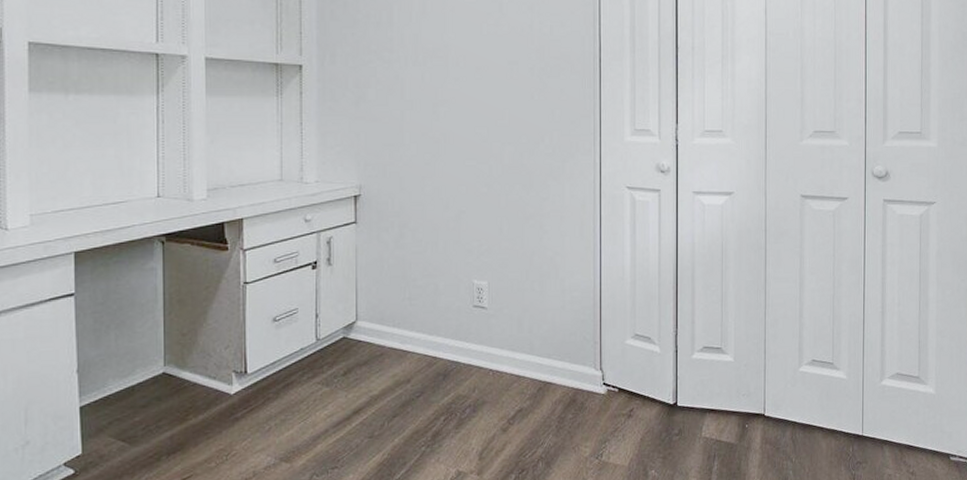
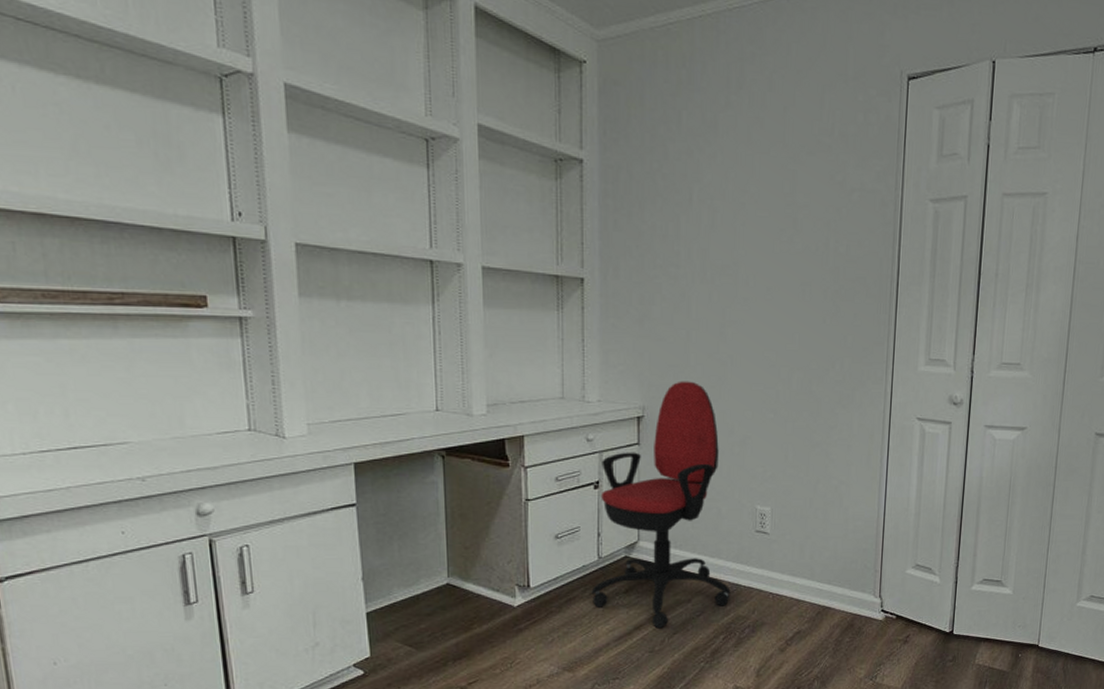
office chair: none [309,159,450,412] -> present [591,381,731,629]

